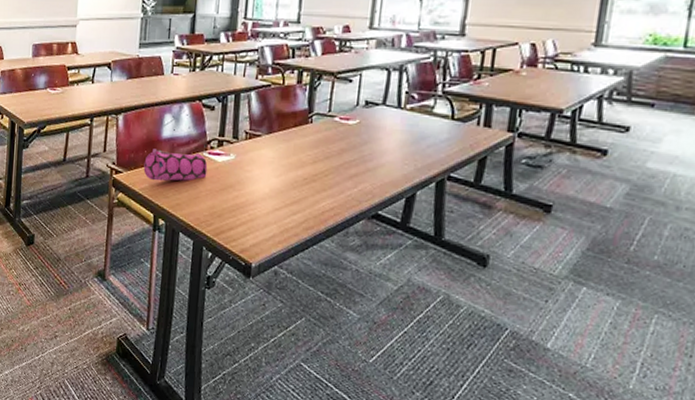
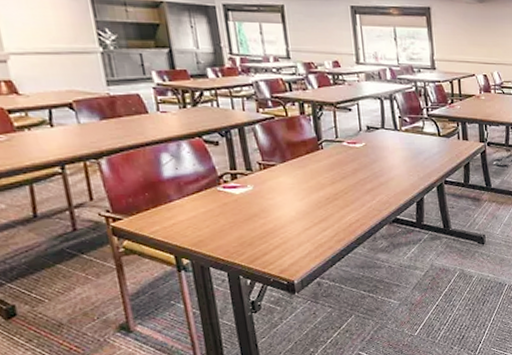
pencil case: present [143,149,208,181] -> none [147,188,227,223]

